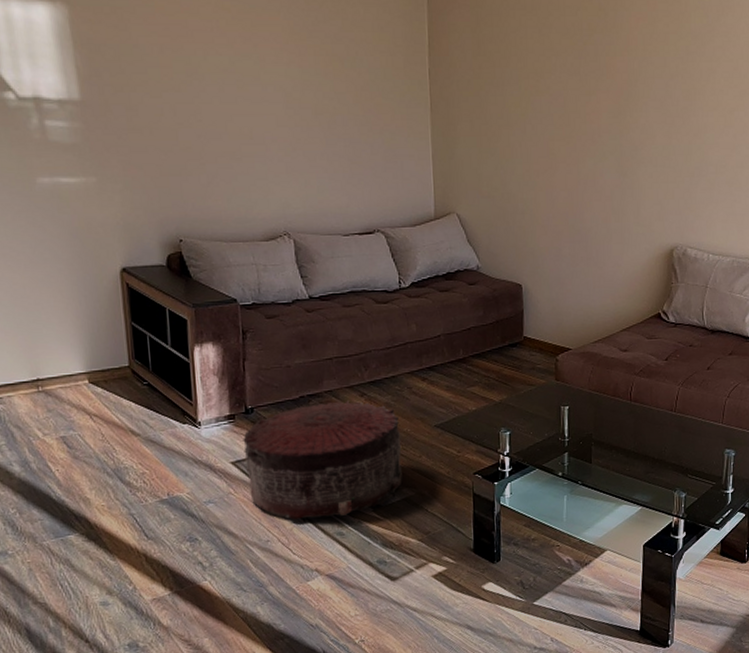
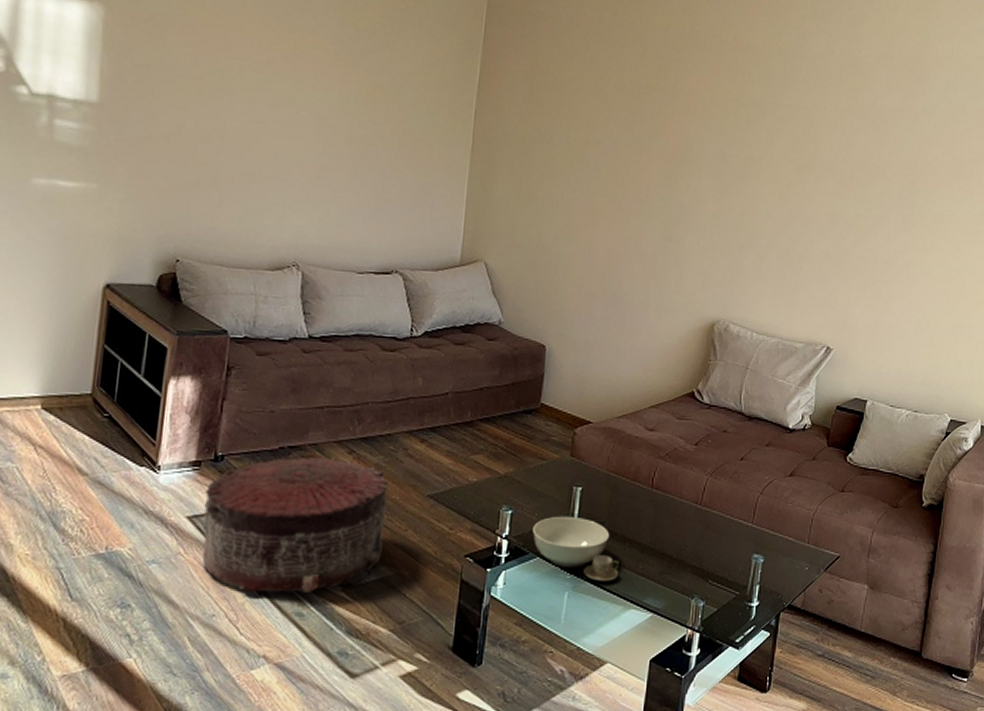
bowl: none [530,431,598,475] -> present [532,516,610,567]
teacup: none [578,462,609,484] -> present [583,555,619,581]

